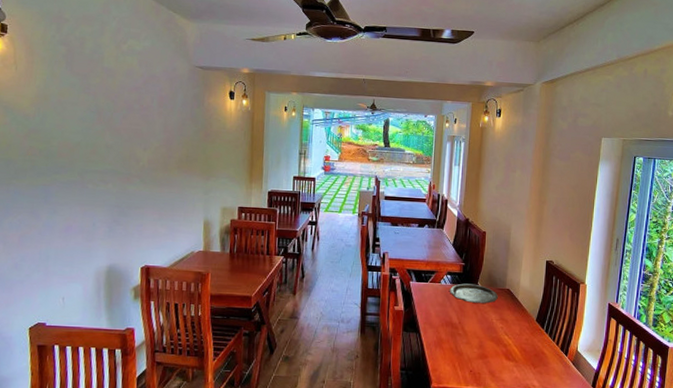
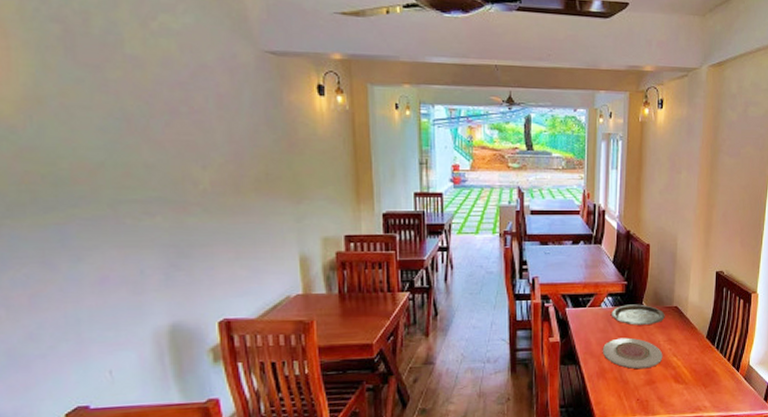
plate: none [440,312,495,344] -> present [602,337,663,370]

